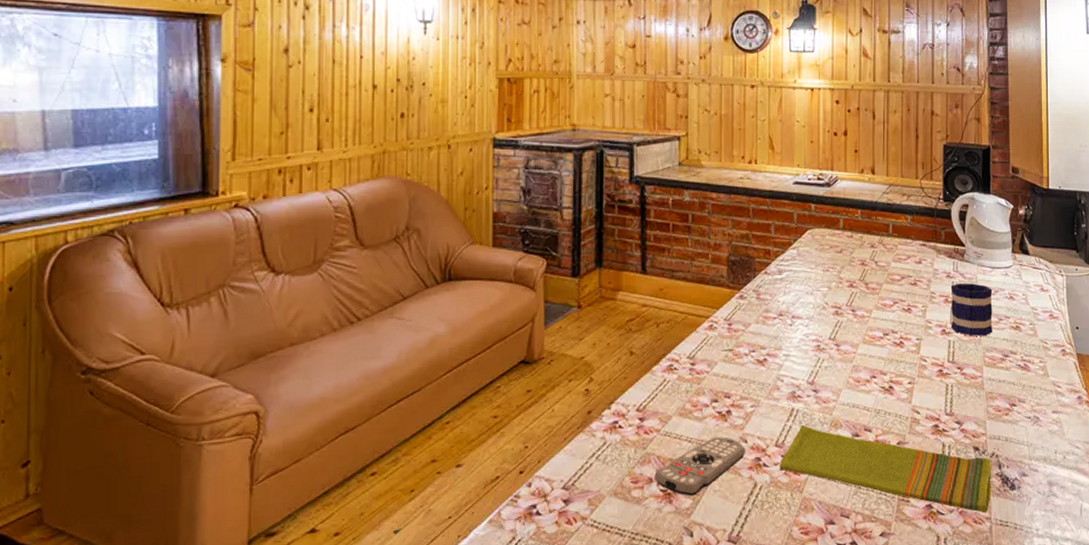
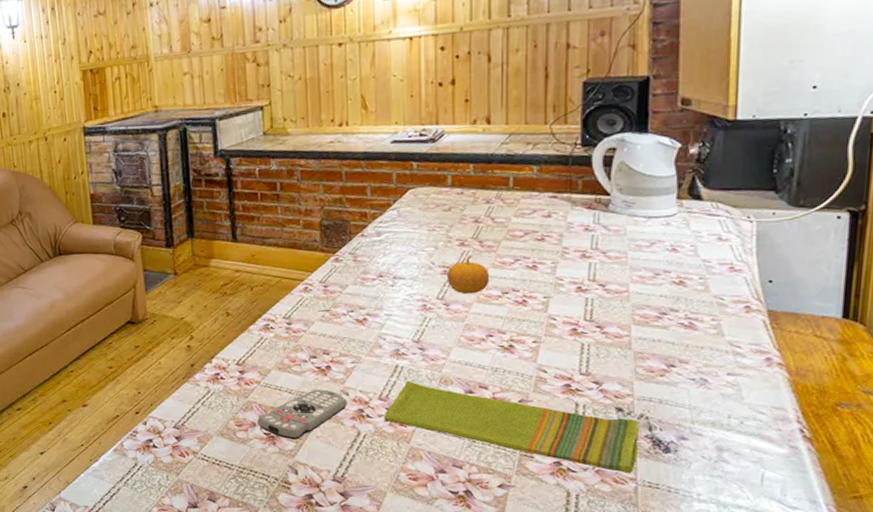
fruit: none [838,297,874,335] -> present [446,255,490,294]
mug: present [950,283,993,336] -> none [589,236,647,293]

